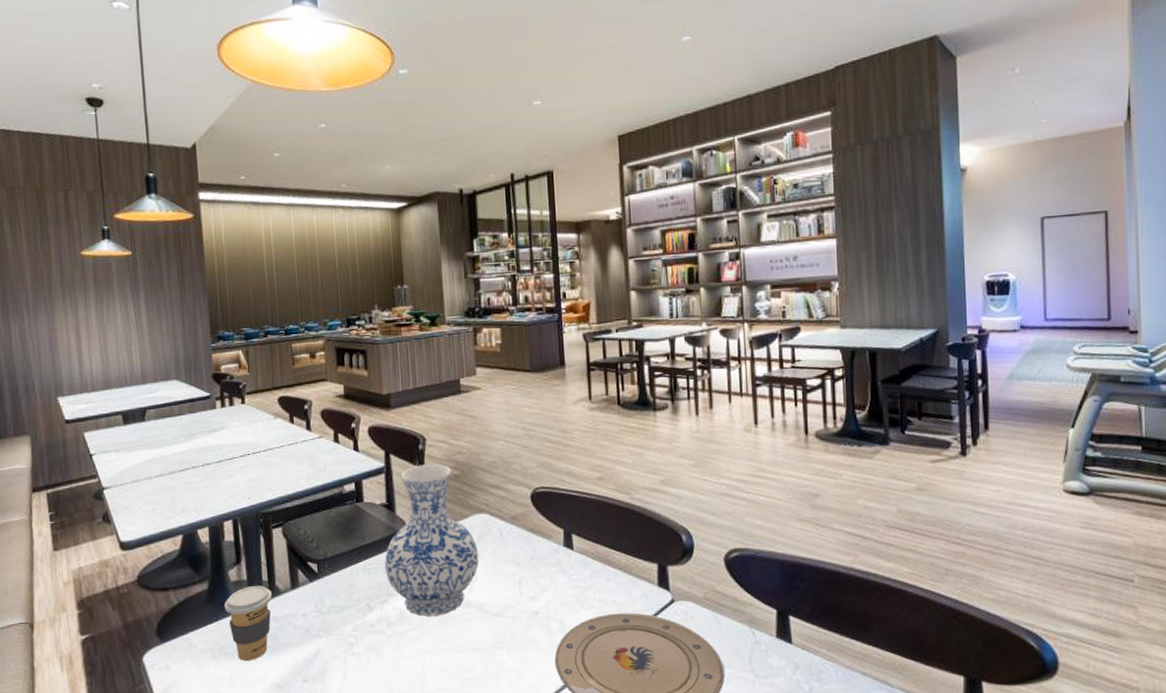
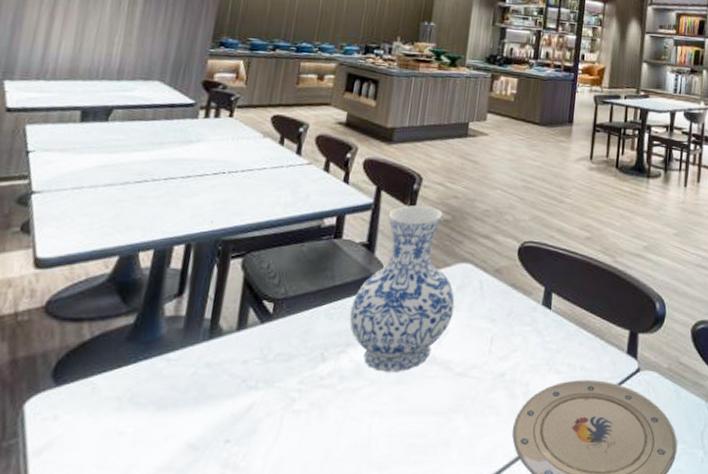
coffee cup: present [224,585,273,661] -> none [148,322,213,413]

